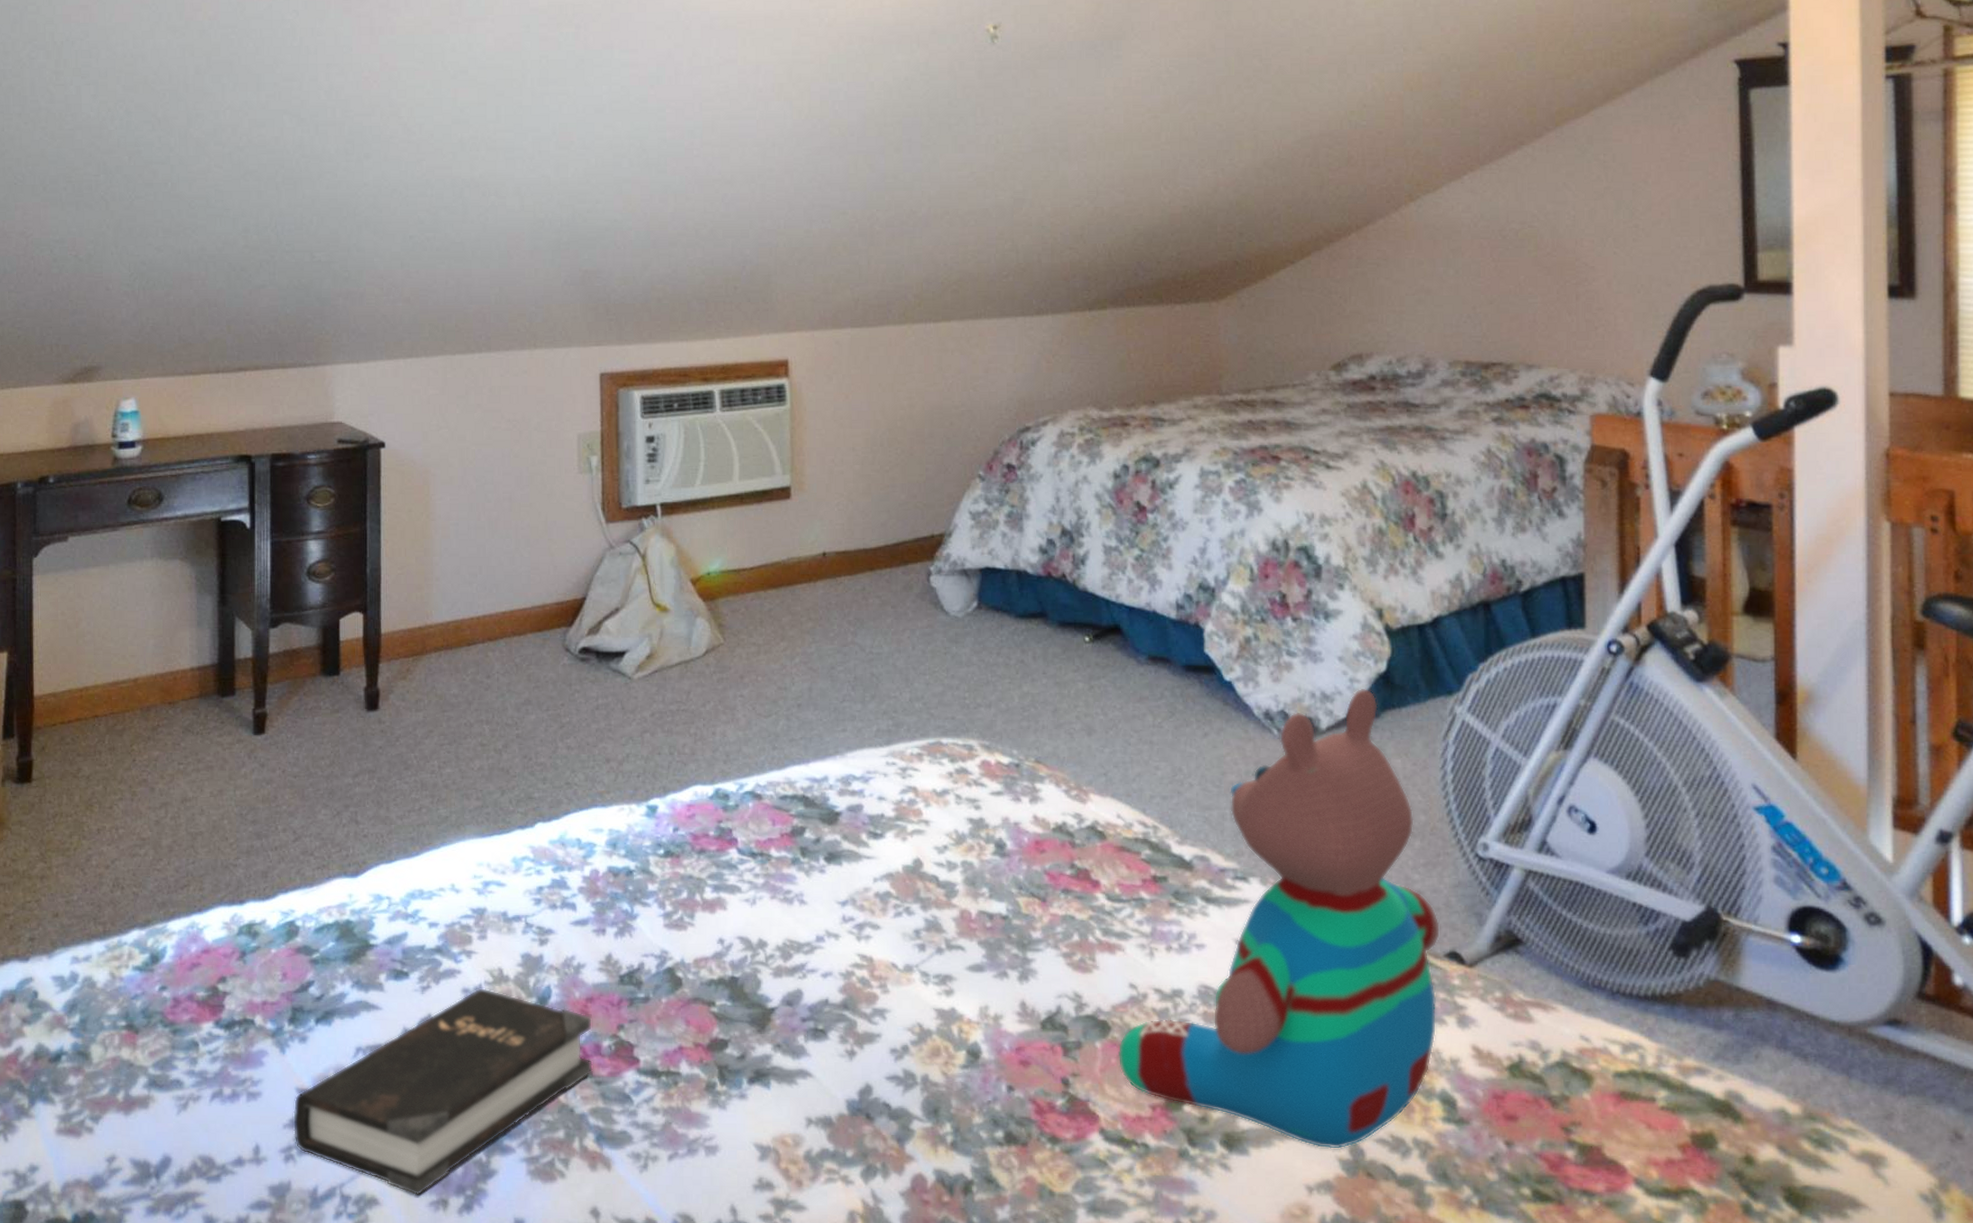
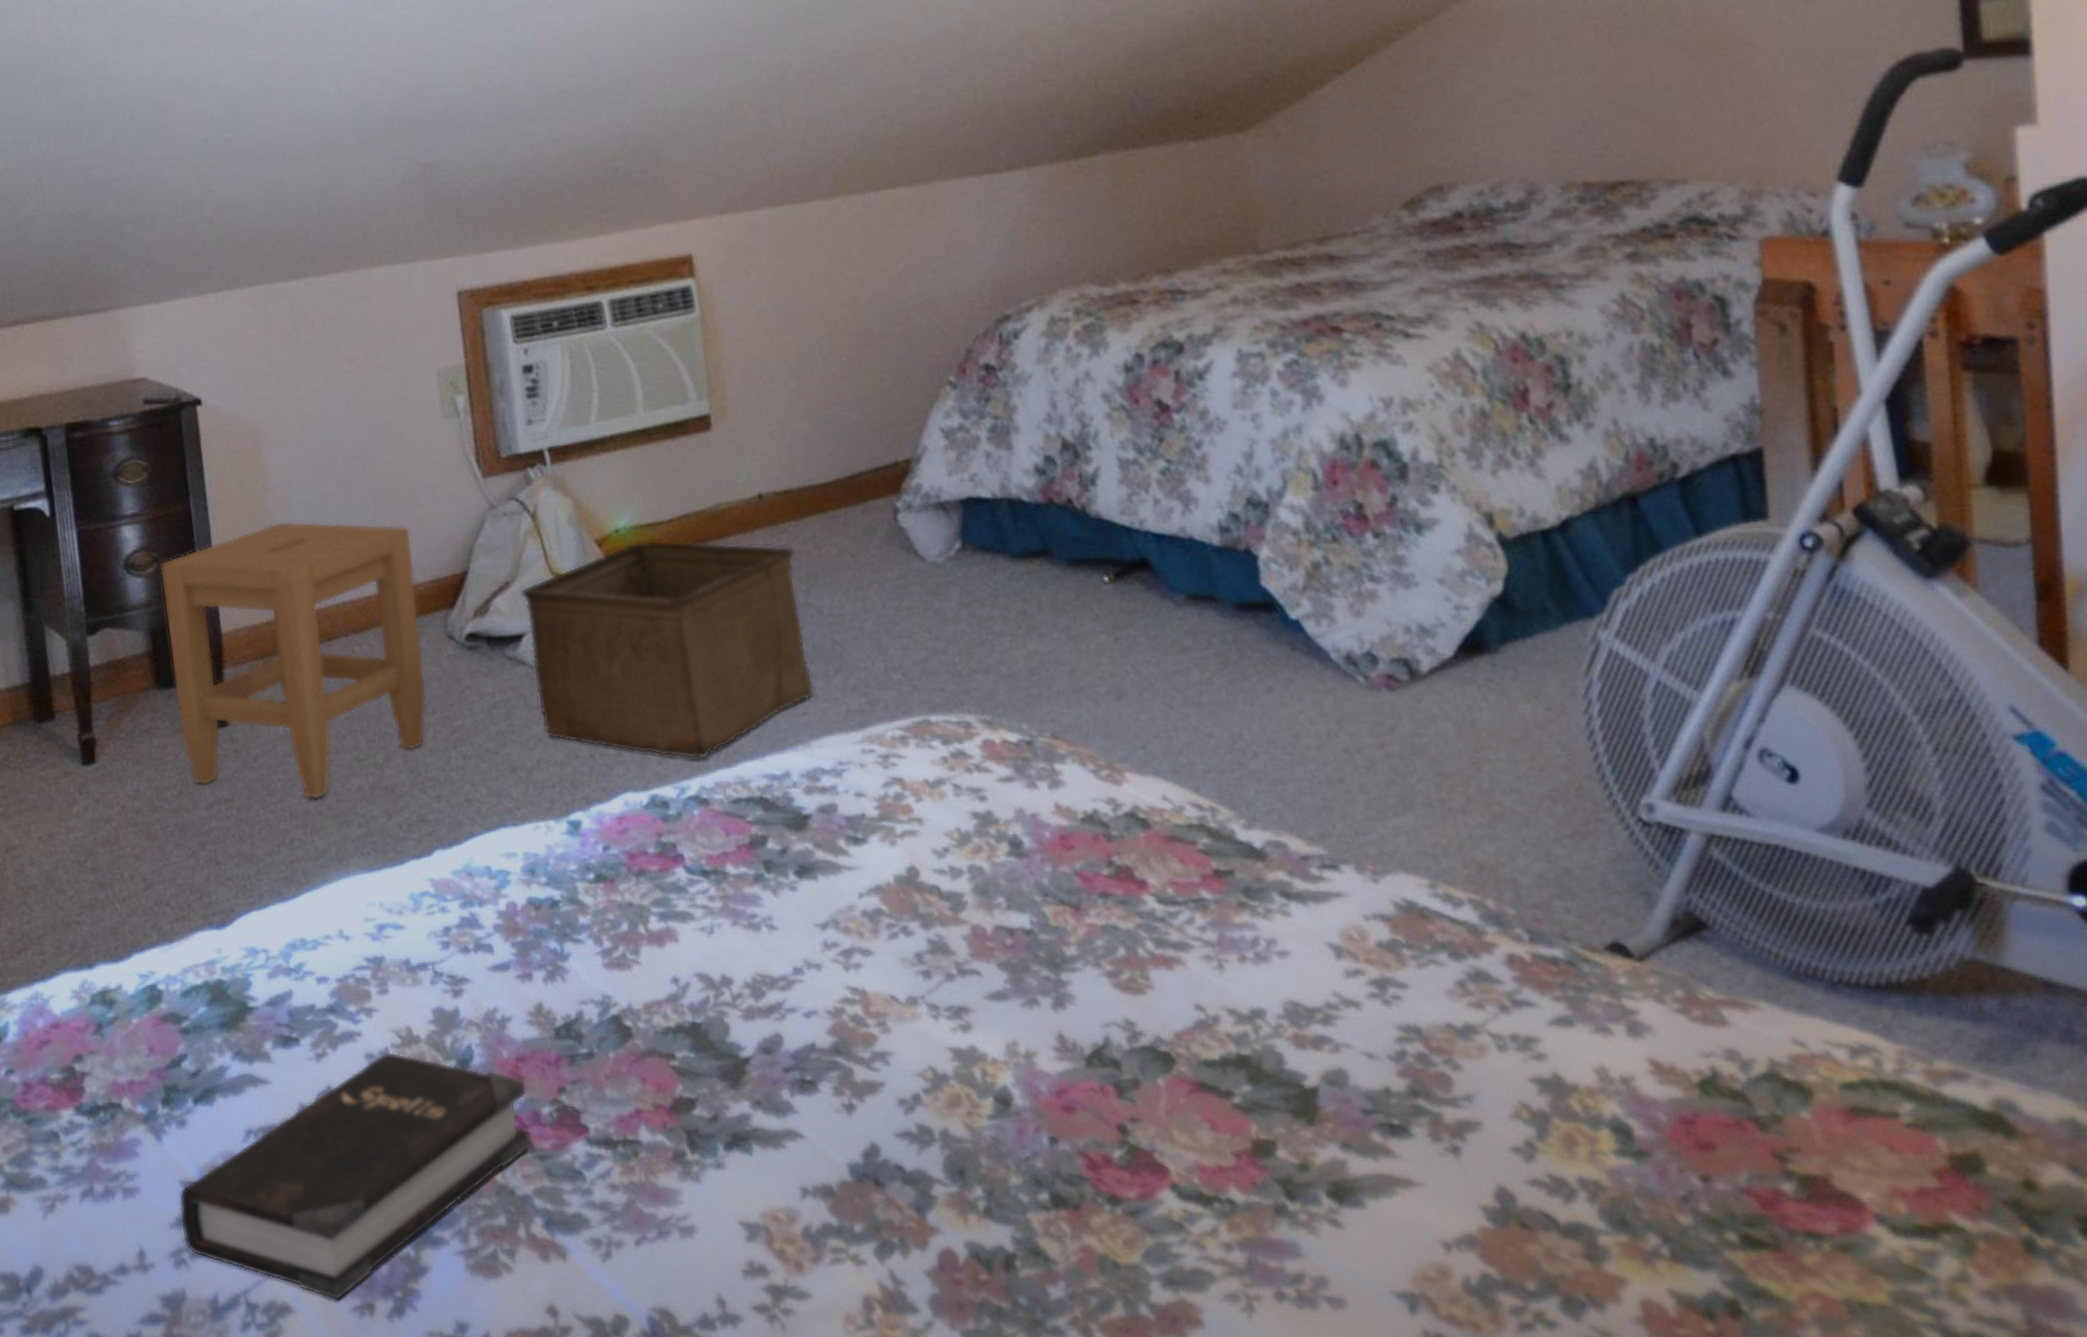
stool: none [336,546,544,775] -> present [160,520,427,800]
storage bin: none [626,583,853,762] -> present [519,540,814,760]
teddy bear: present [1117,688,1441,1149] -> none [1186,616,1601,1196]

